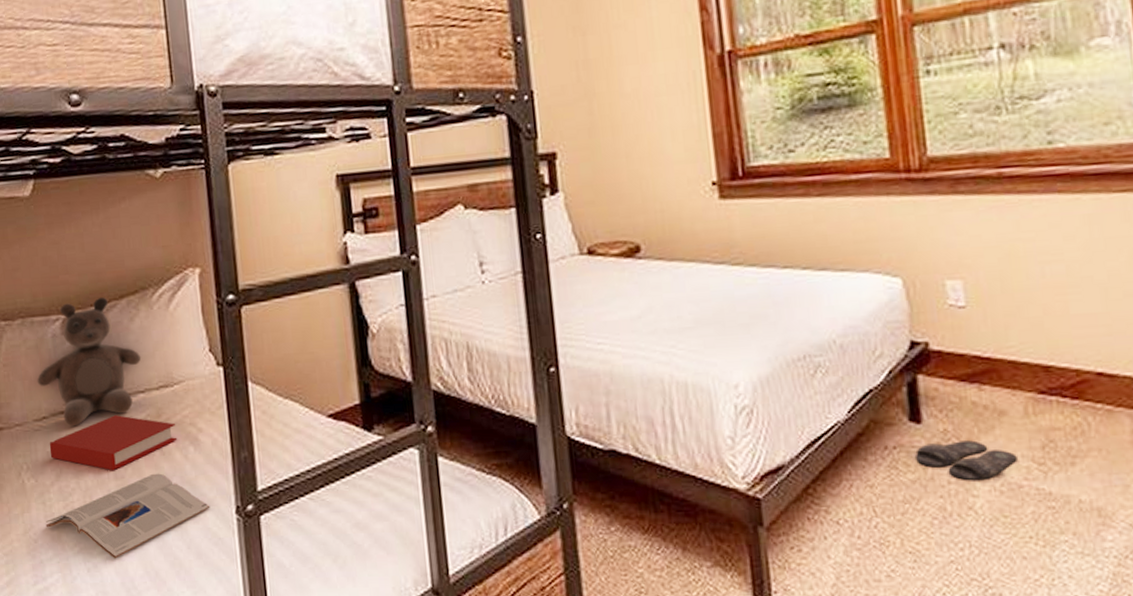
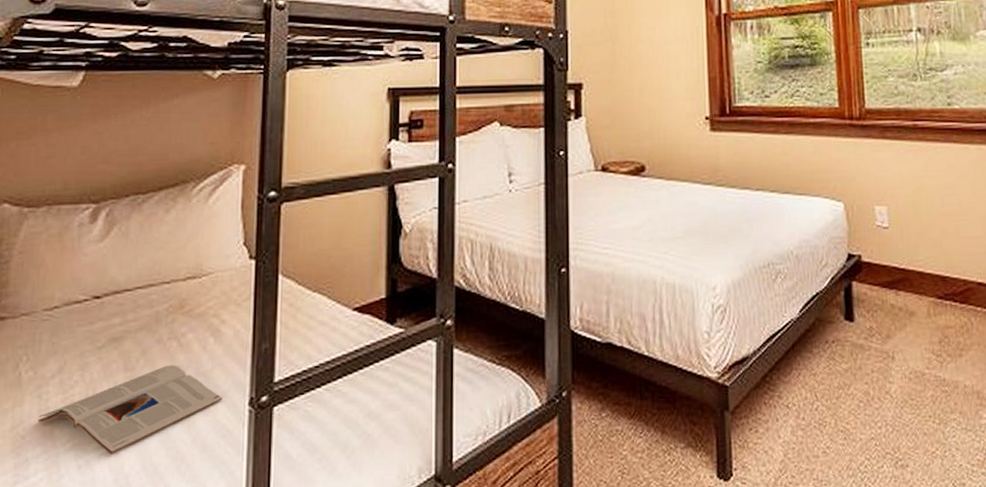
stuffed animal: present [37,298,142,427] -> none [54,189,172,317]
book: present [49,415,178,471] -> none [55,305,199,363]
slippers: present [915,440,1017,481] -> none [848,336,922,370]

